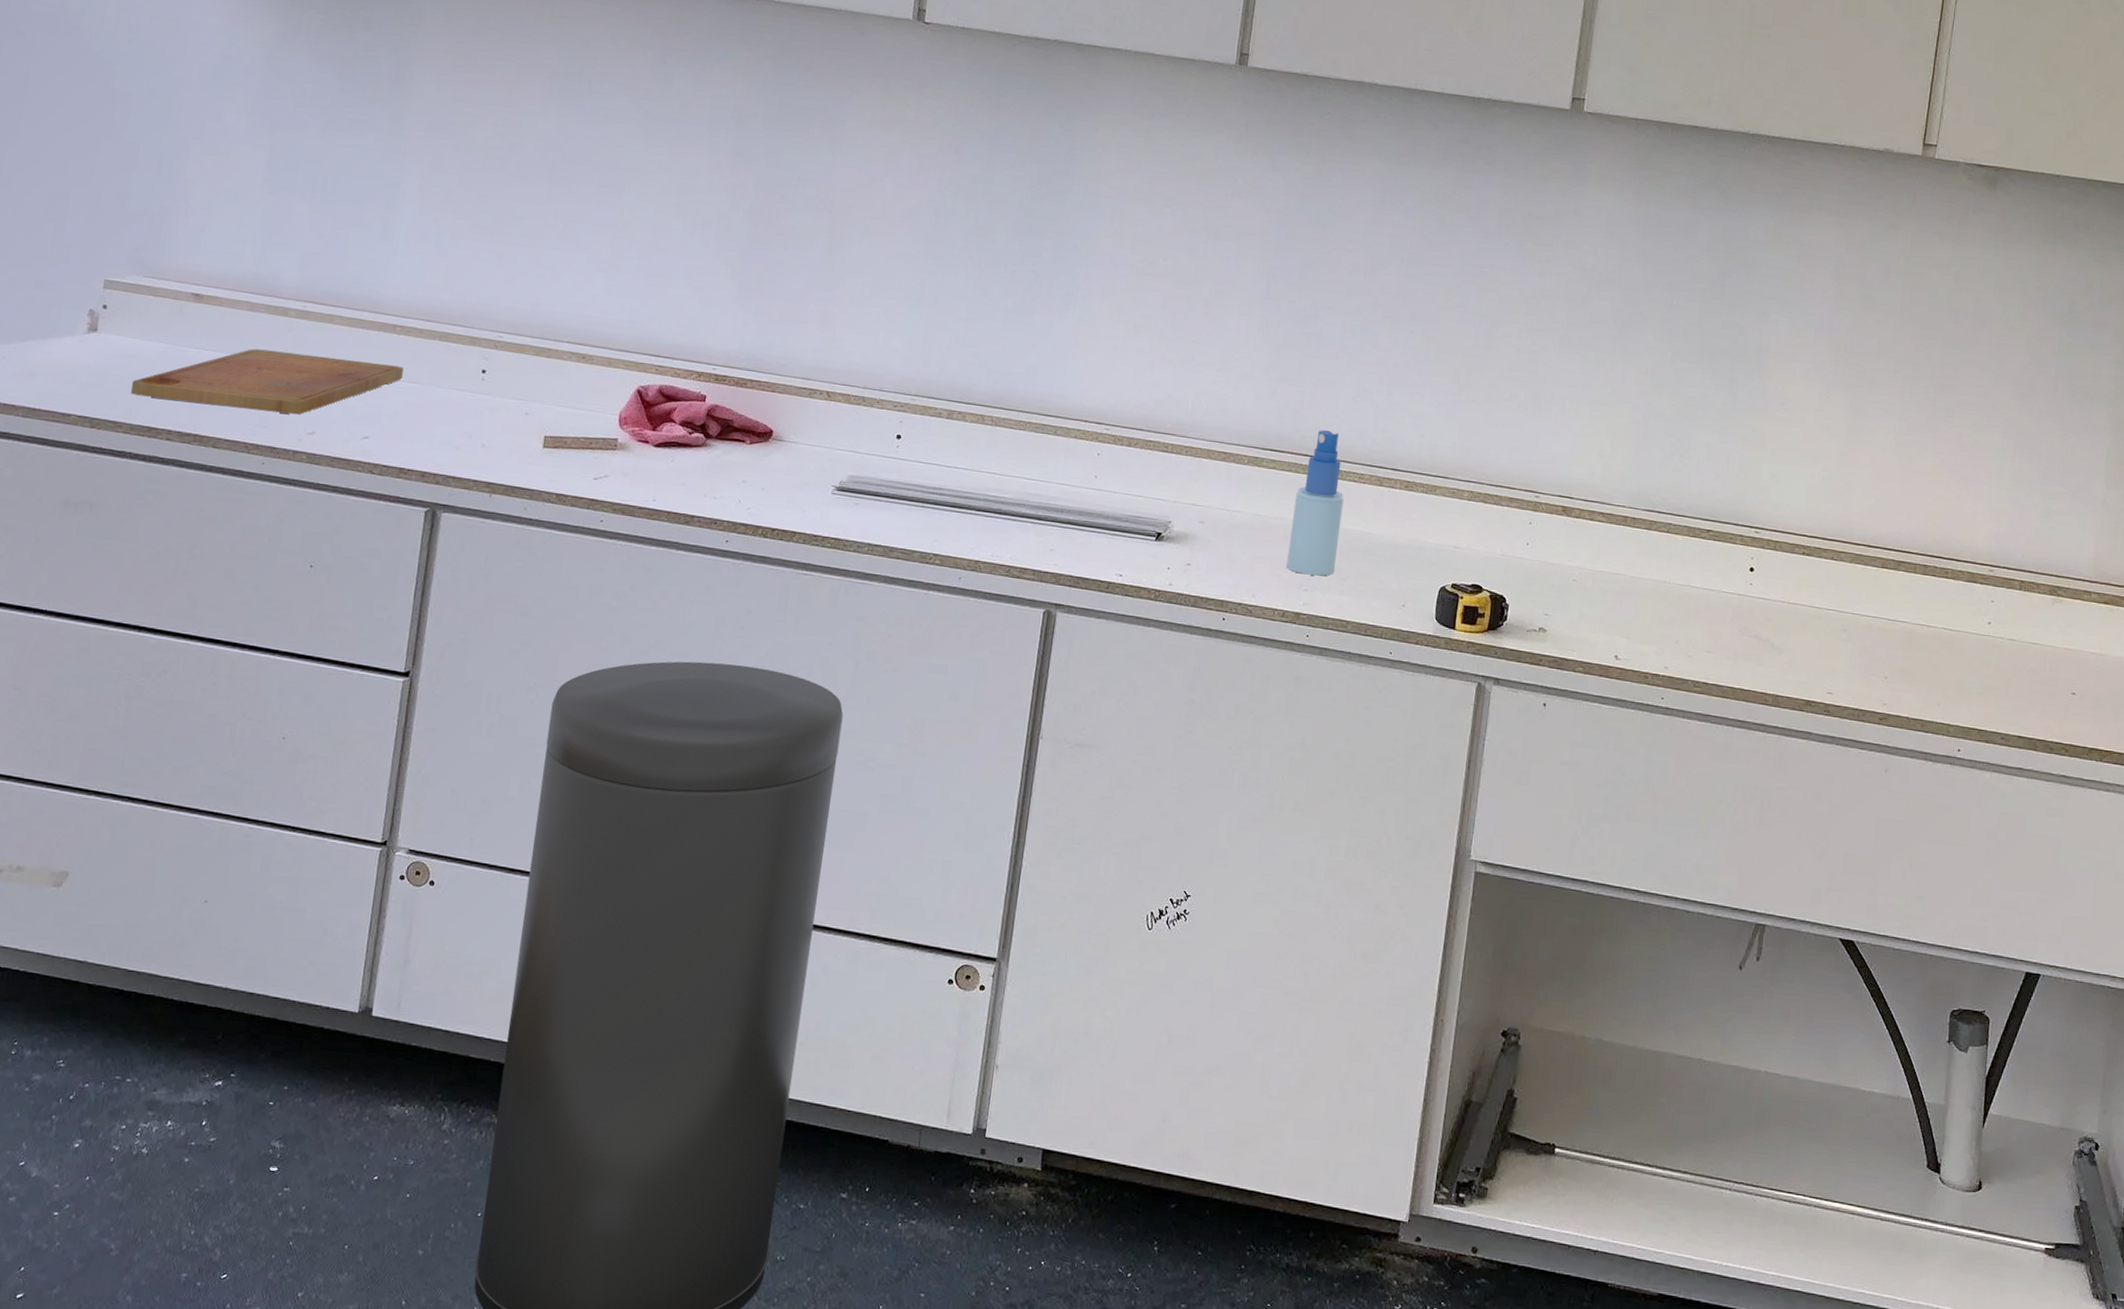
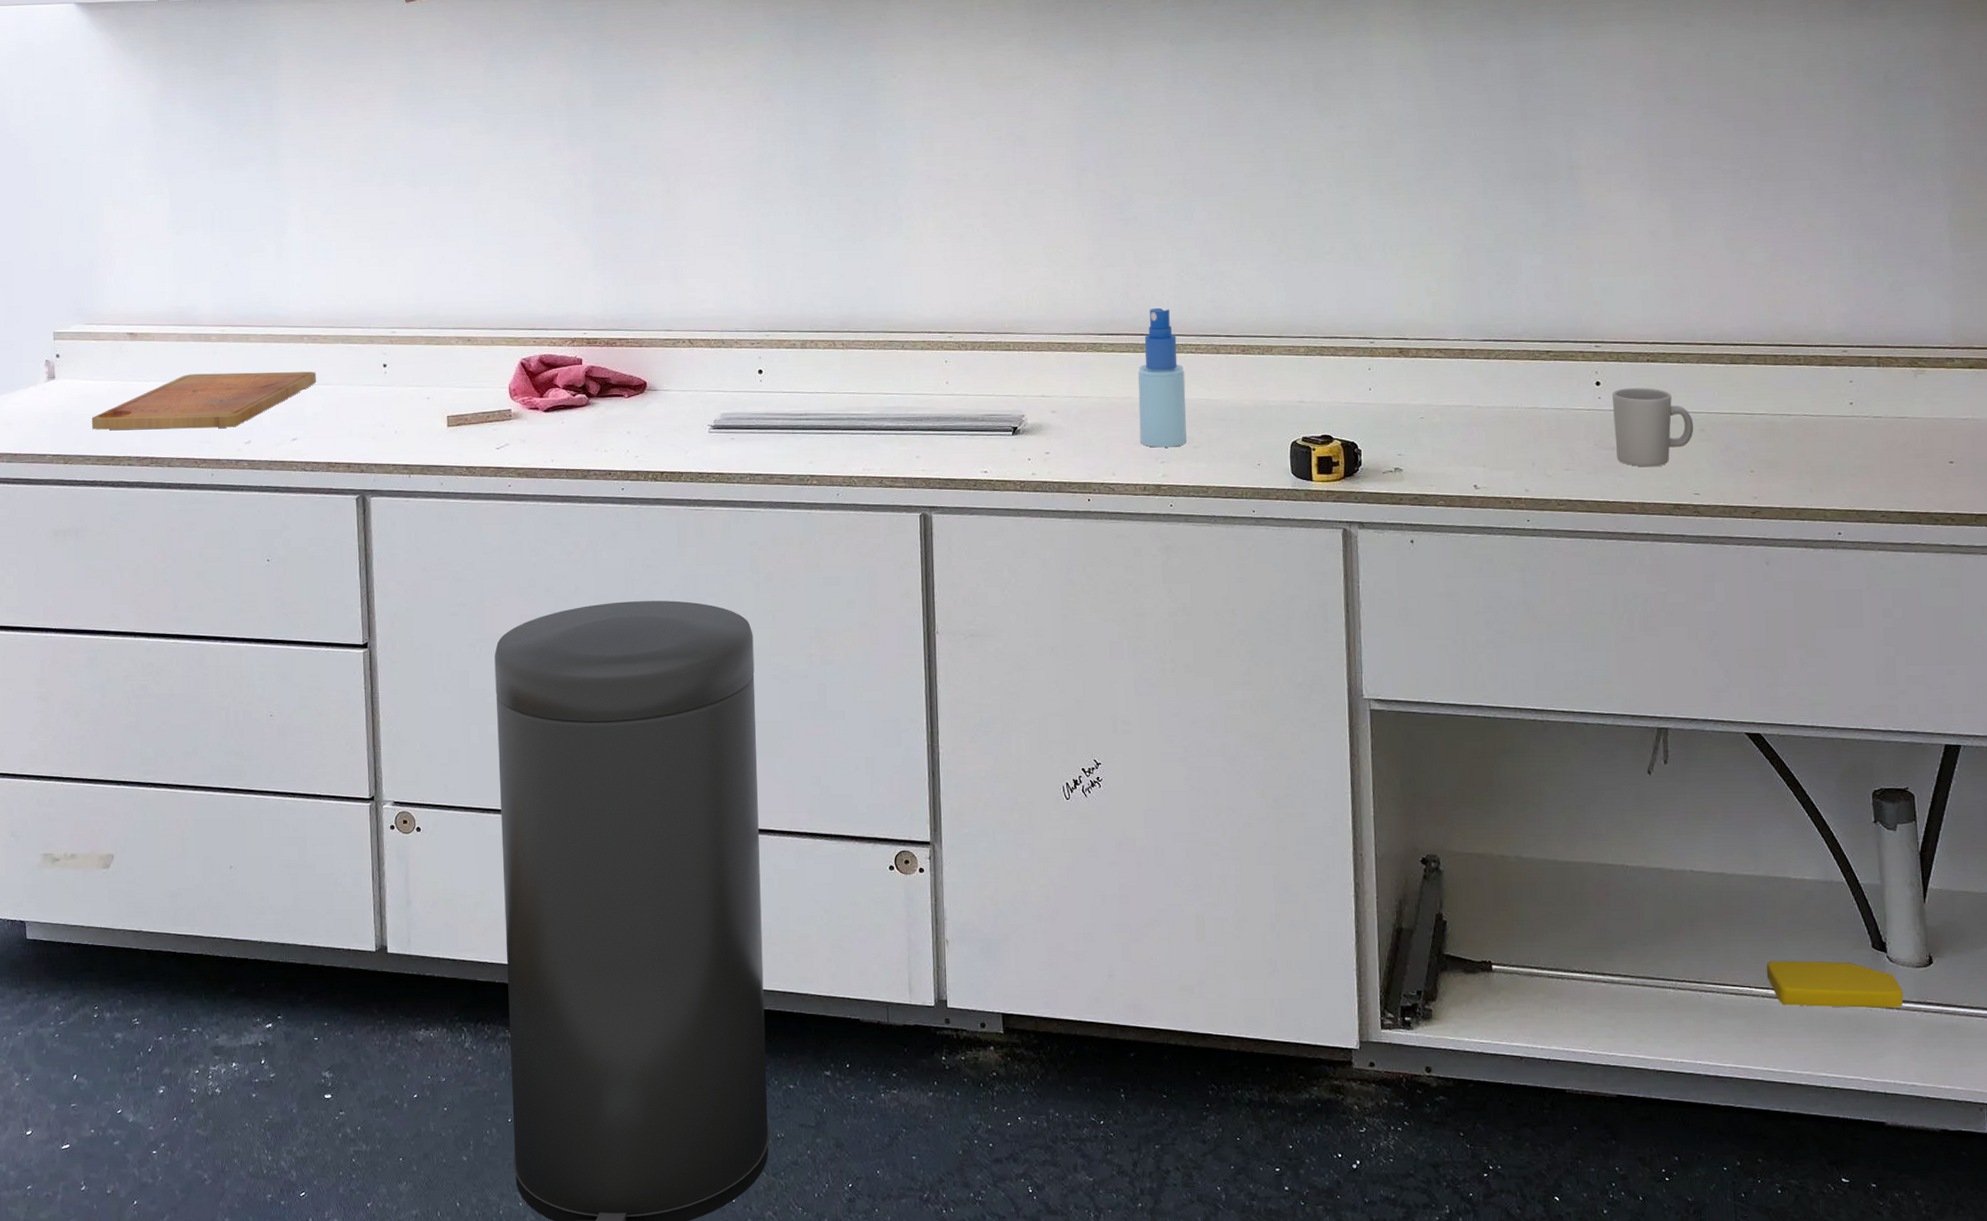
mug: none [1758,577,1838,661] -> present [1611,388,1694,467]
sponge: none [1822,1171,1950,1231] -> present [1766,960,1904,1008]

